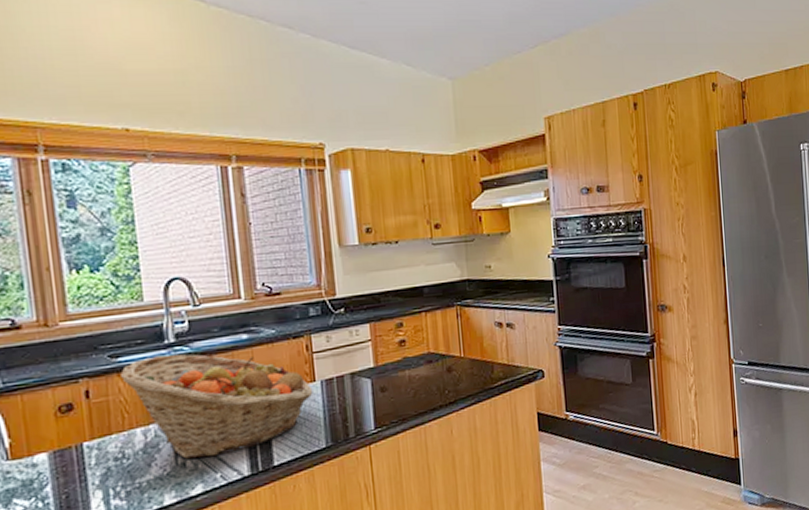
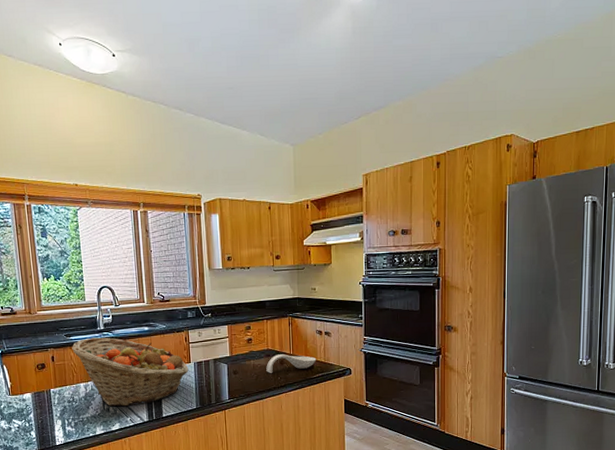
spoon rest: none [427,357,497,387] -> present [266,354,317,374]

